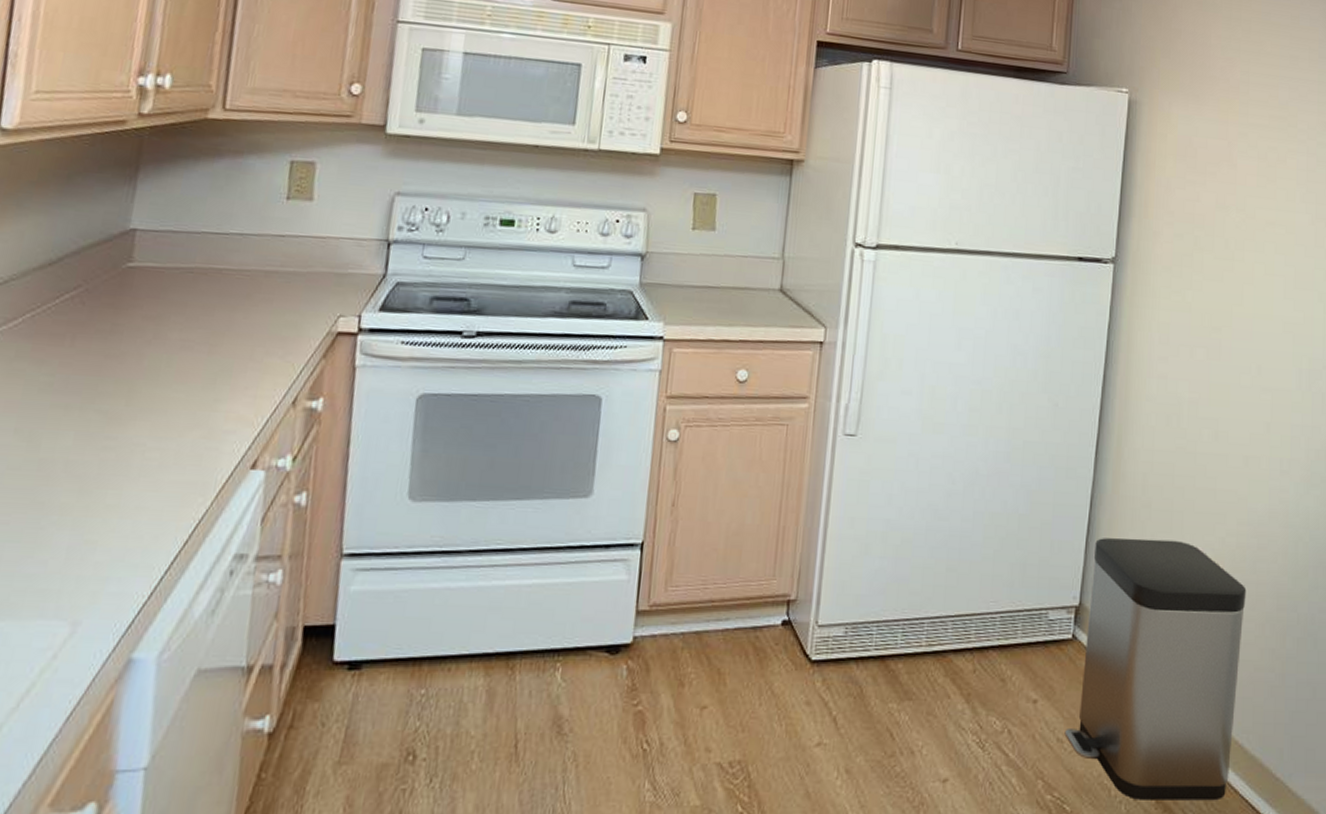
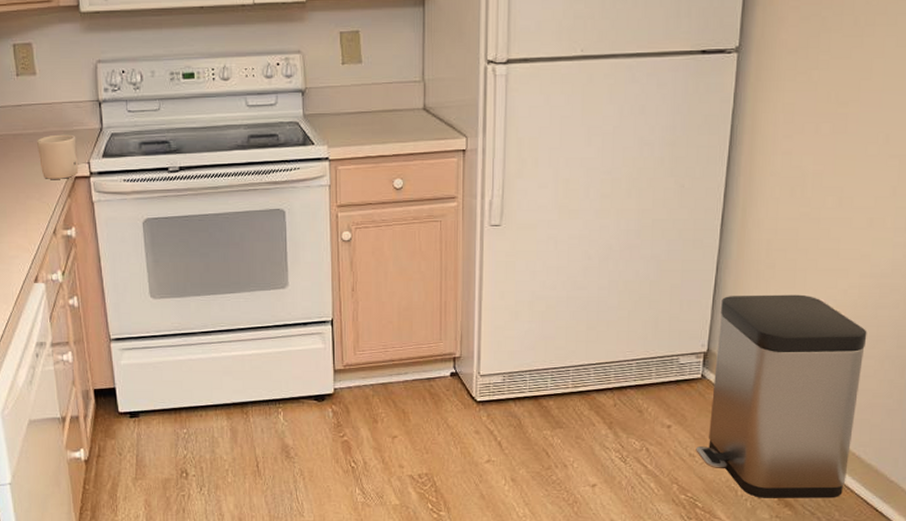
mug: none [293,276,350,334] -> present [37,134,79,179]

